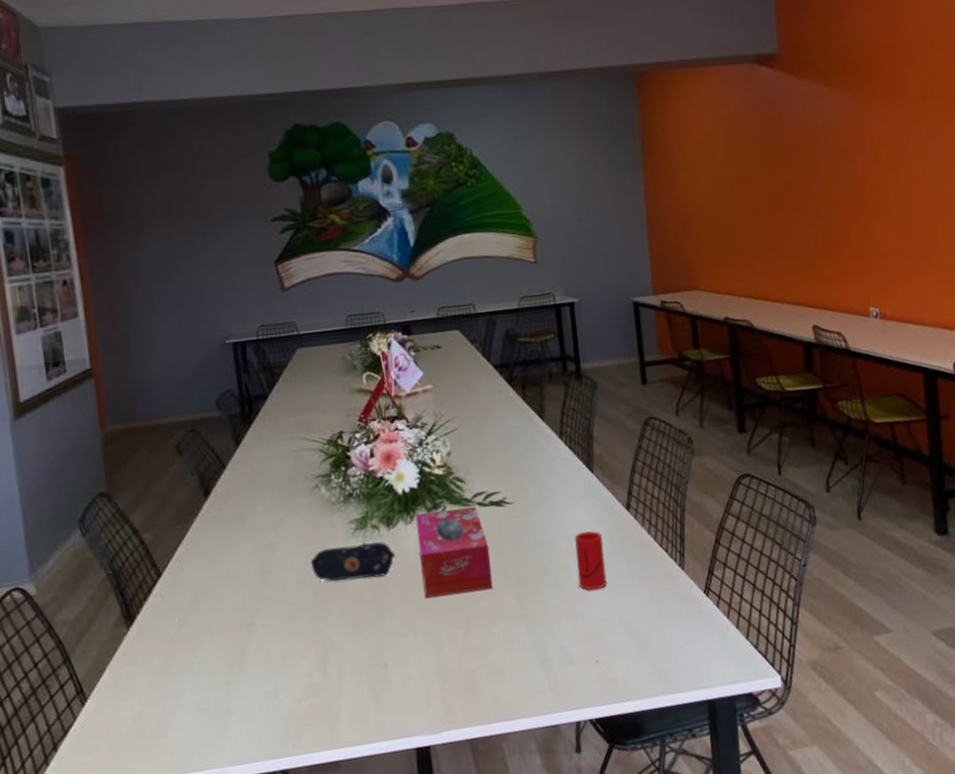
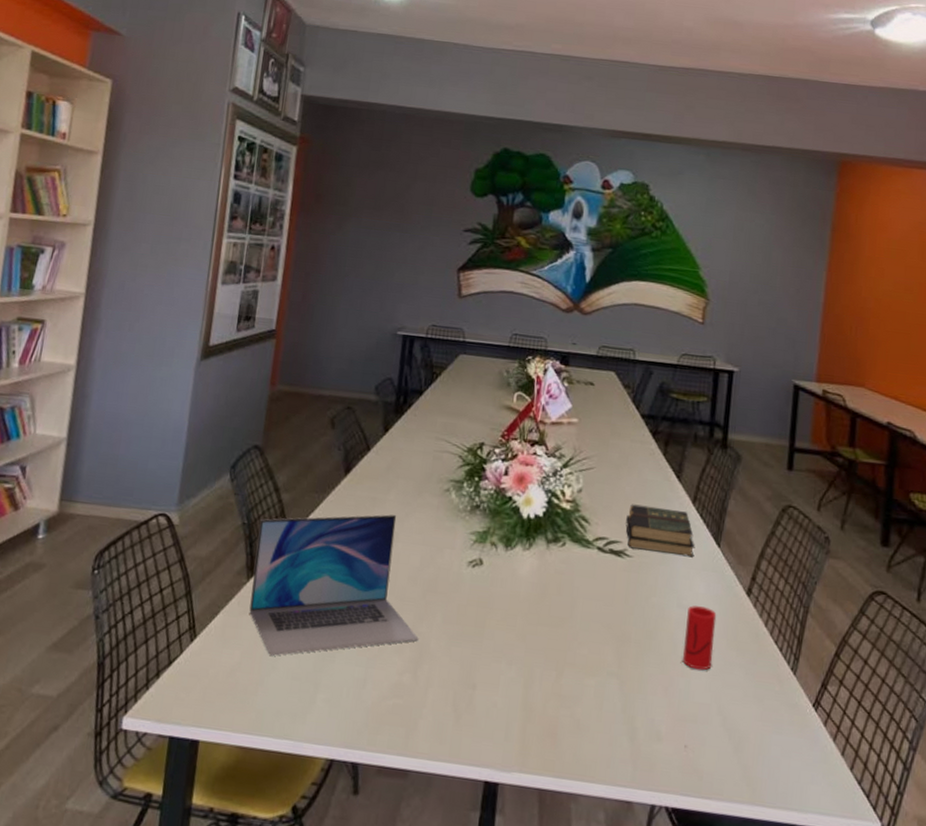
laptop: none [126,524,321,696] -> present [249,514,419,657]
pencil case: present [310,542,395,581] -> none [425,553,507,596]
tissue box: present [416,507,493,598] -> none [526,543,600,638]
book: none [499,448,571,496] -> present [626,504,695,558]

